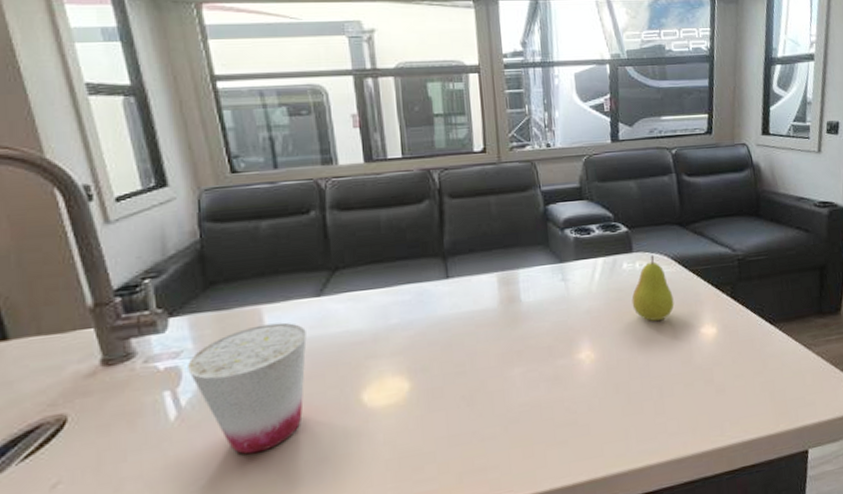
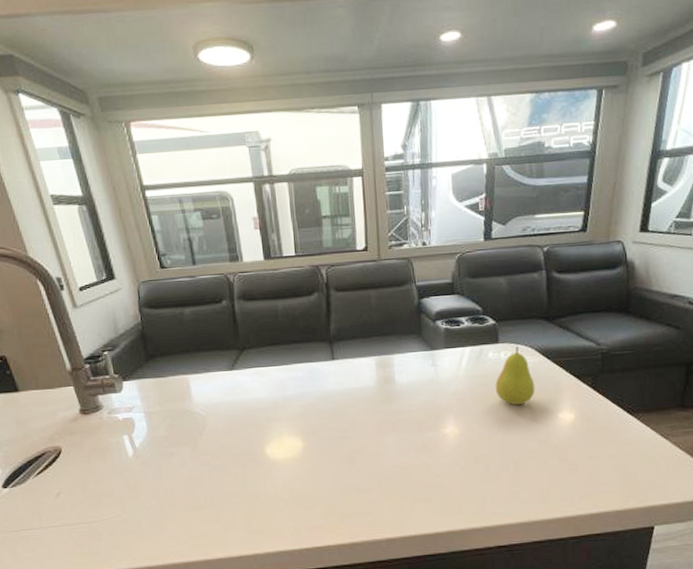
cup: present [188,322,307,455] -> none [138,389,223,486]

